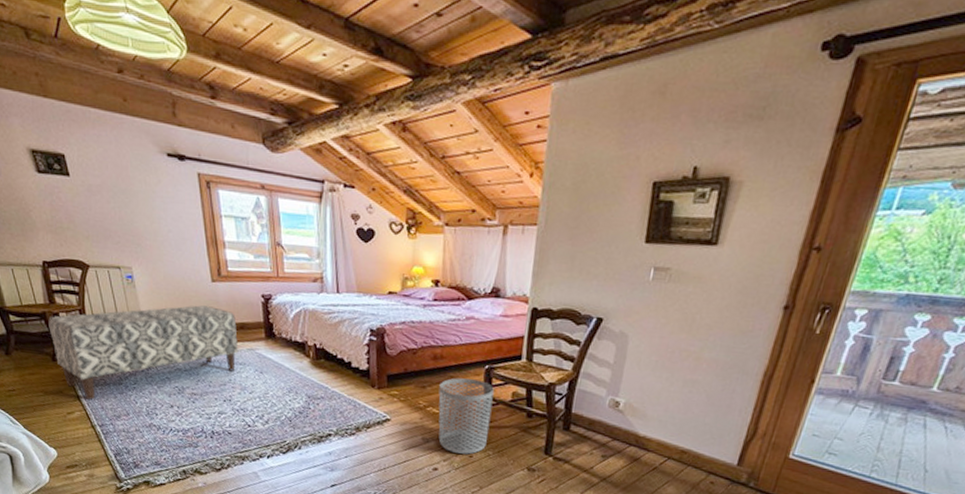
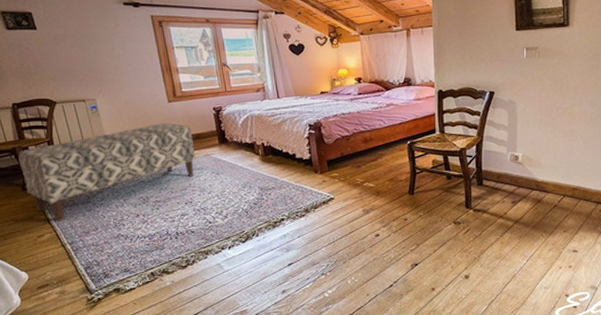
waste bin: present [438,378,494,455] -> none [372,154,418,219]

